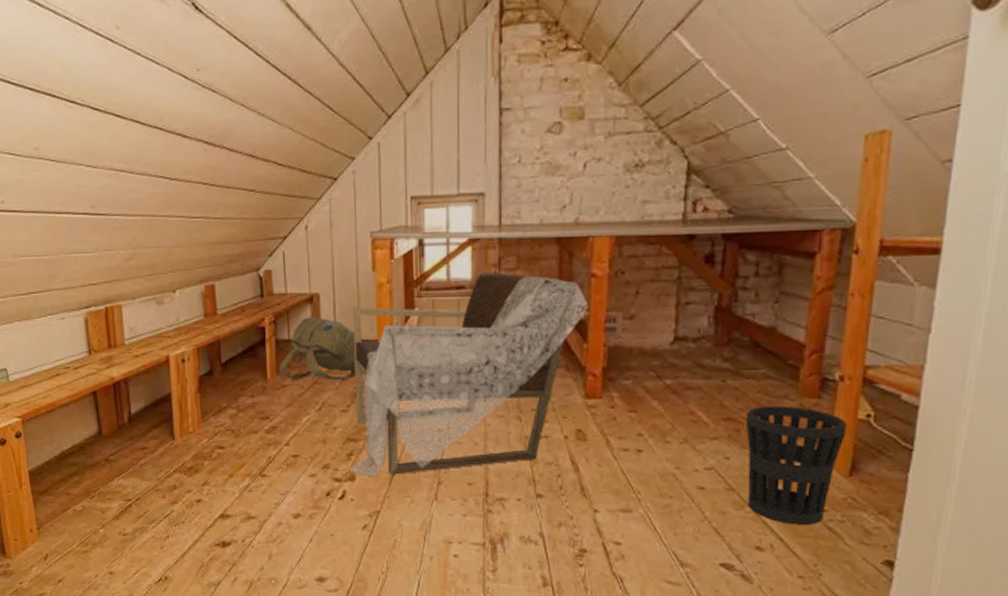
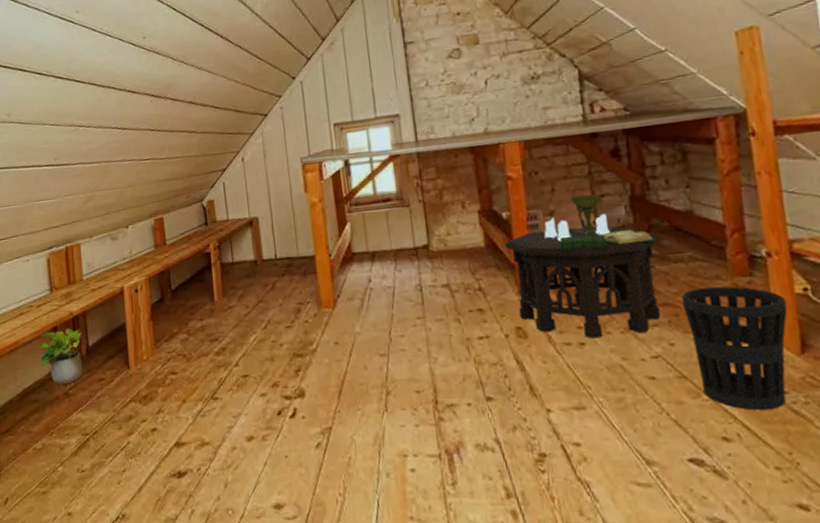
potted plant: none [74,394,125,451] -> present [36,328,83,385]
backpack: present [279,316,363,381] -> none [225,239,302,300]
armchair: present [350,271,588,477] -> none [290,183,509,392]
side table: none [578,300,738,446] -> present [504,193,661,338]

